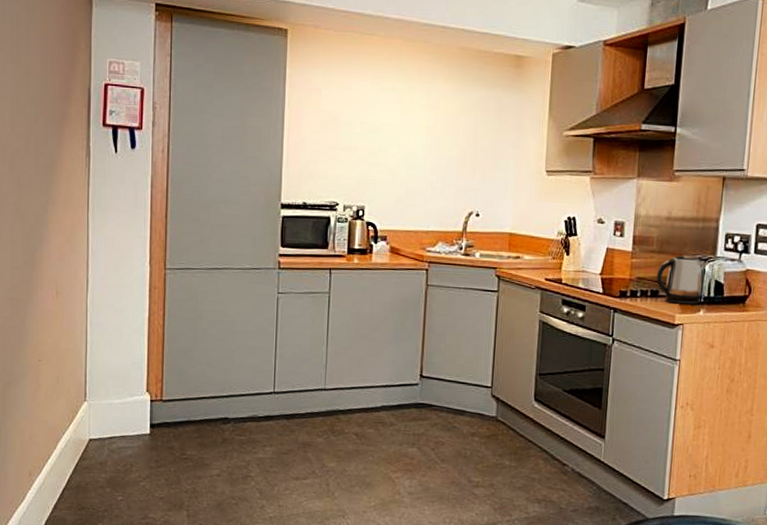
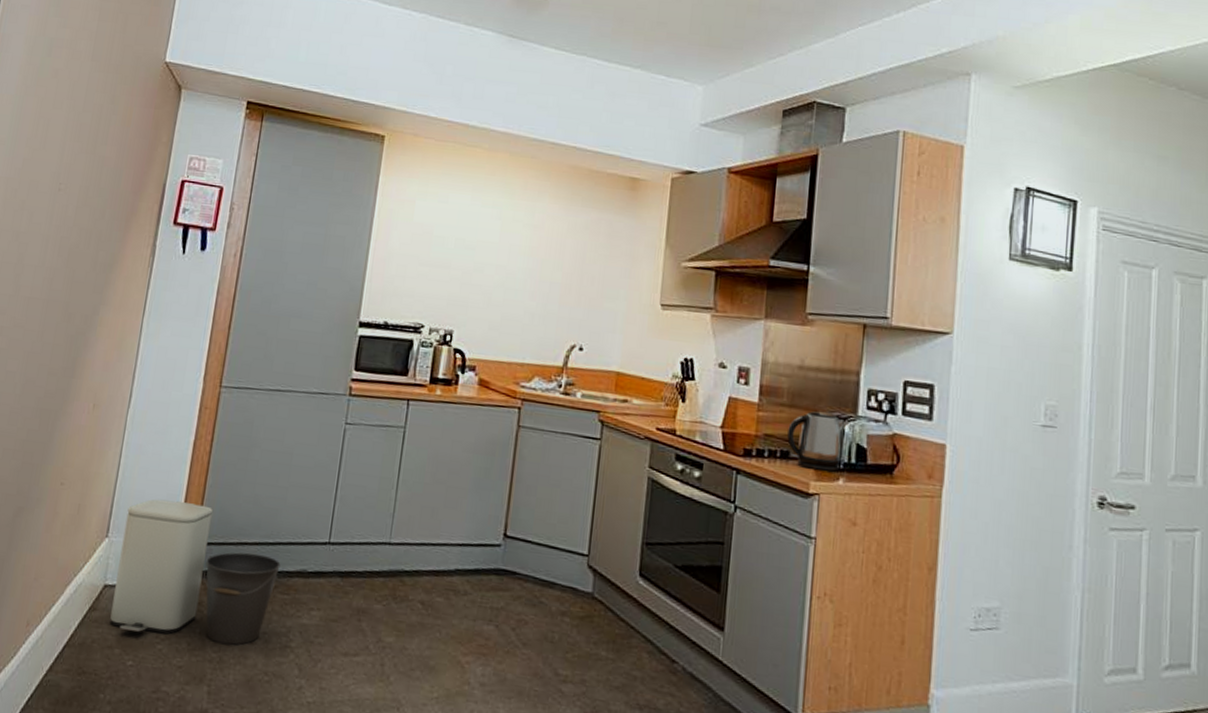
pedal bin: none [98,367,173,475] -> present [110,499,213,635]
bucket: none [171,405,235,479] -> present [203,552,281,645]

